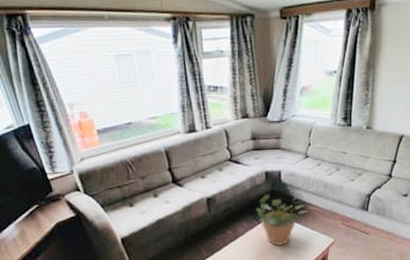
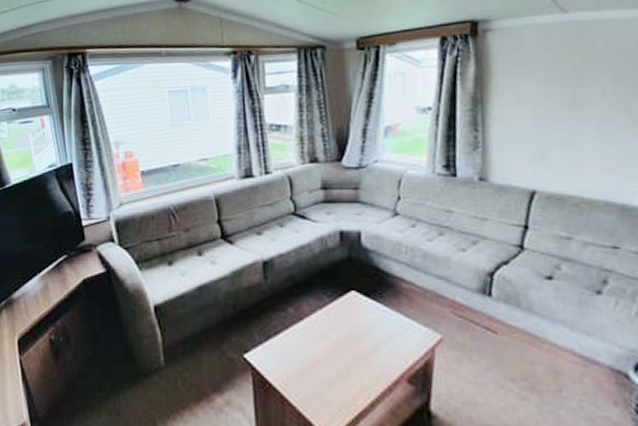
potted plant: present [256,194,308,247] -> none [327,262,400,338]

